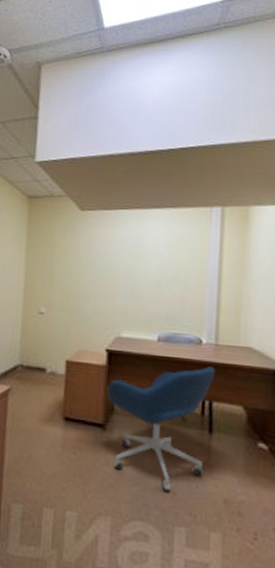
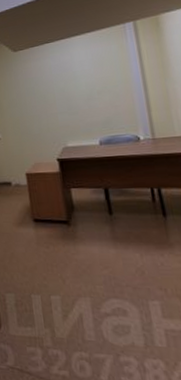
office chair: present [108,366,216,491] -> none [65,158,166,271]

